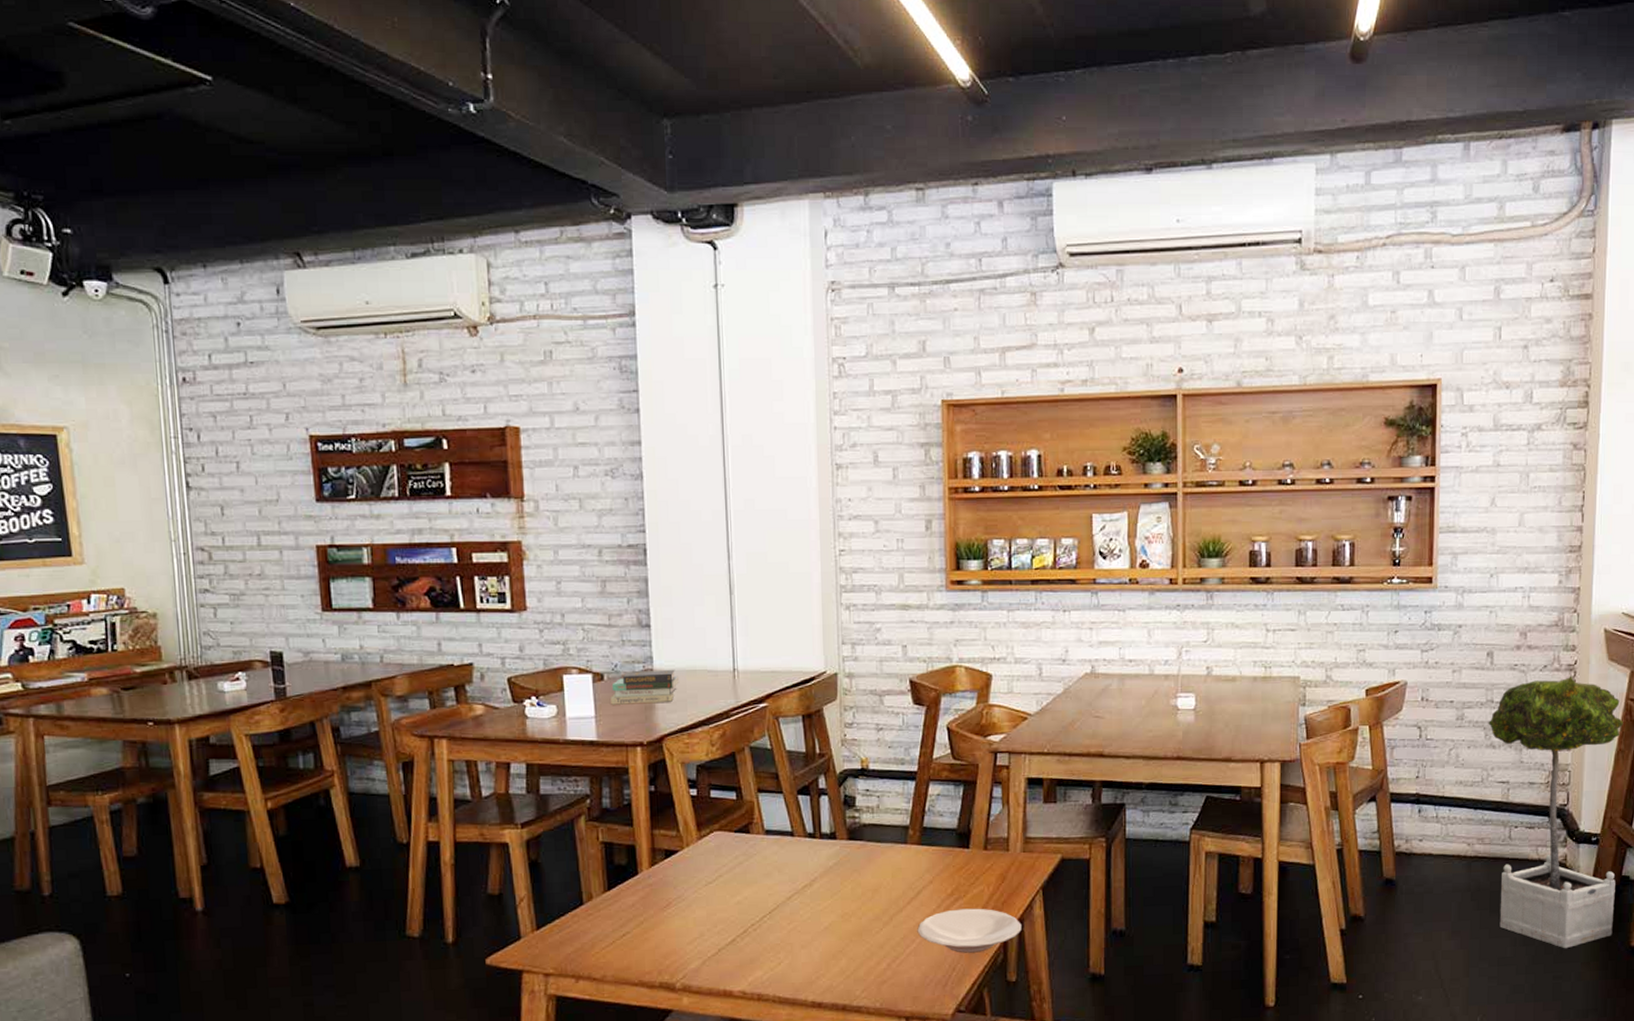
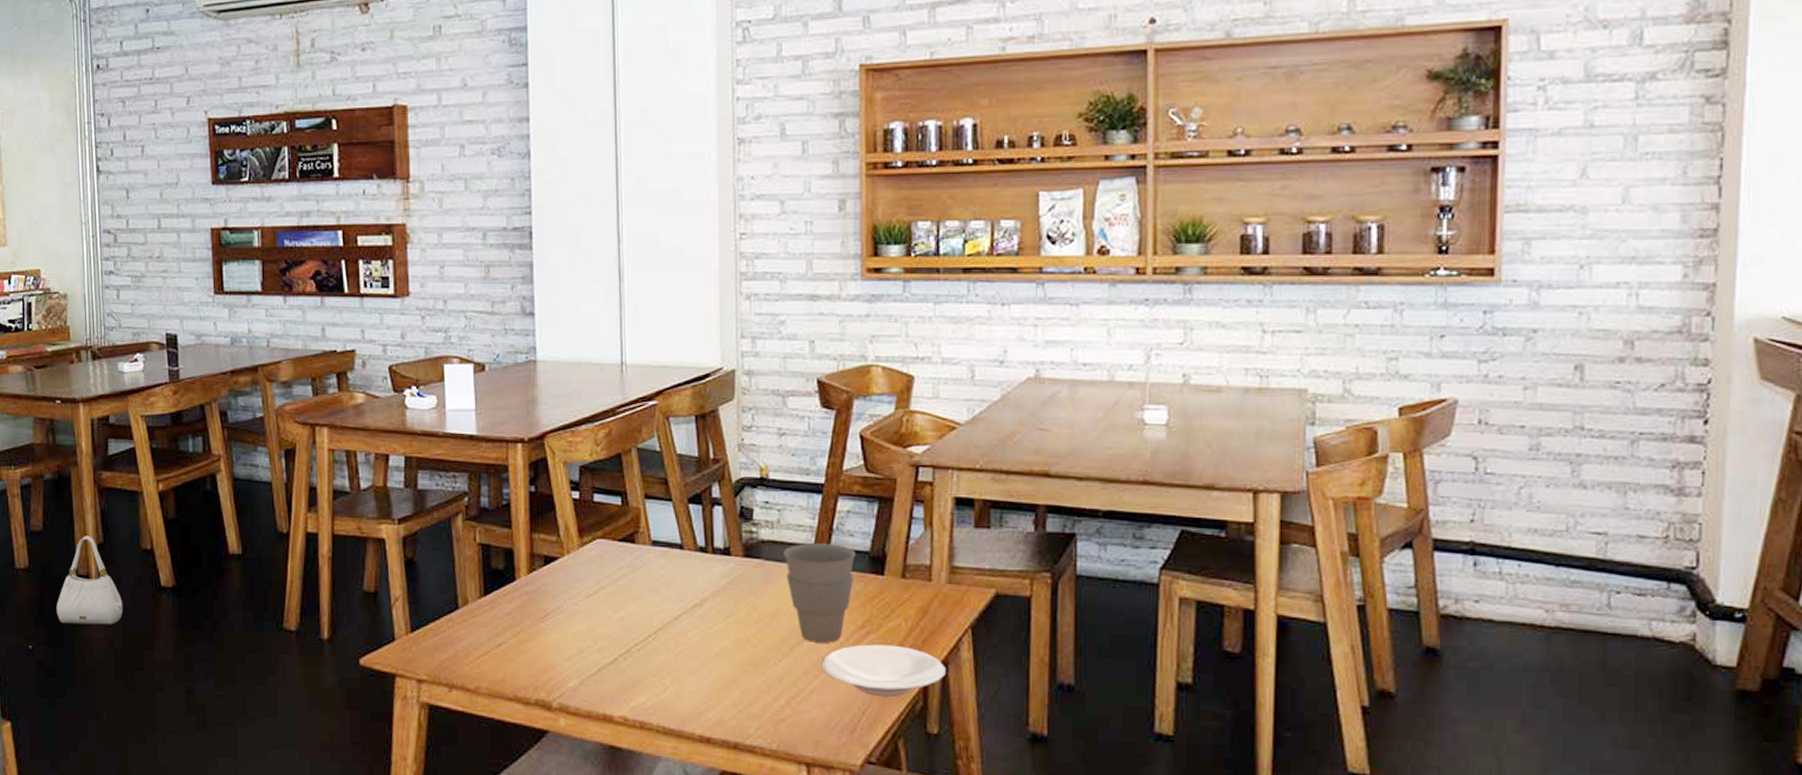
handbag: none [156,858,232,949] -> present [57,536,123,625]
books: present [611,670,680,705] -> none [492,362,564,398]
cup: none [883,824,946,911] -> present [783,543,856,643]
potted tree: present [1488,676,1624,949] -> none [1577,398,1785,758]

